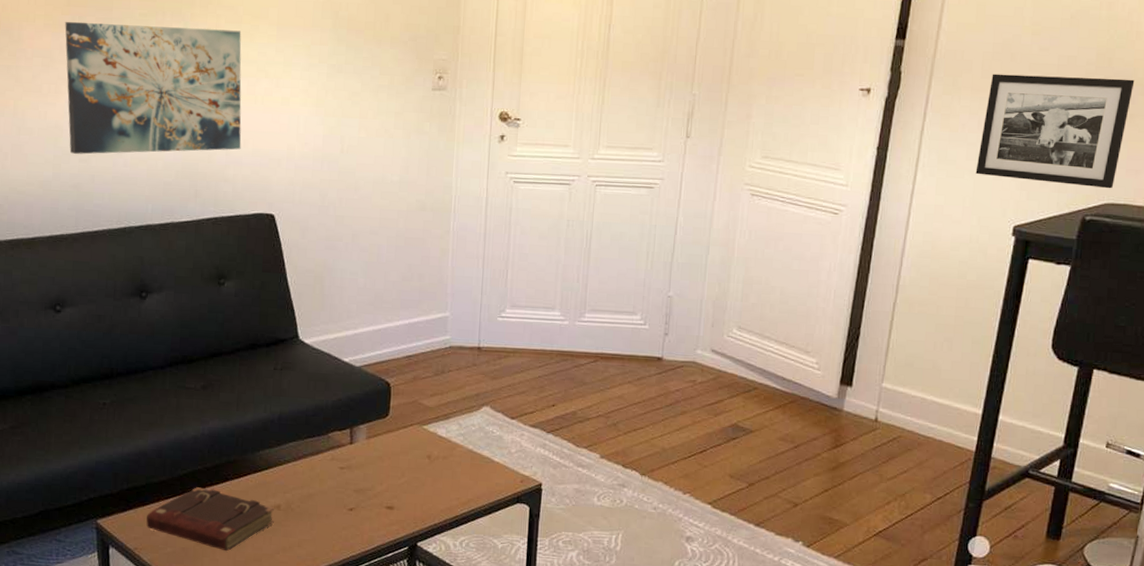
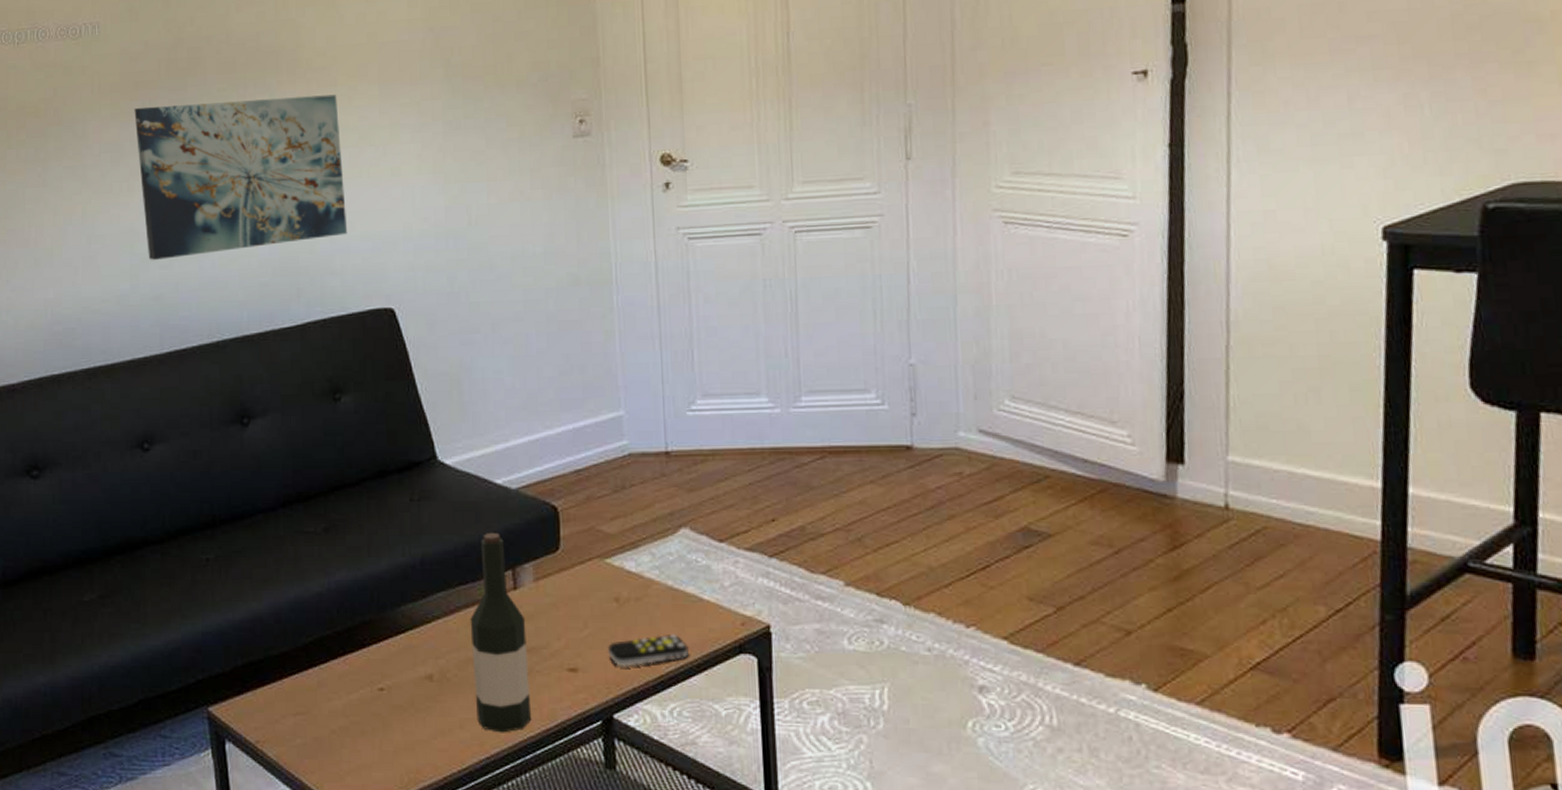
book: present [146,487,275,552] -> none [268,658,427,740]
wine bottle: none [312,398,357,552] -> present [470,532,532,733]
remote control: none [418,485,479,508] -> present [608,635,689,667]
picture frame: present [975,73,1135,189] -> none [1313,15,1526,165]

